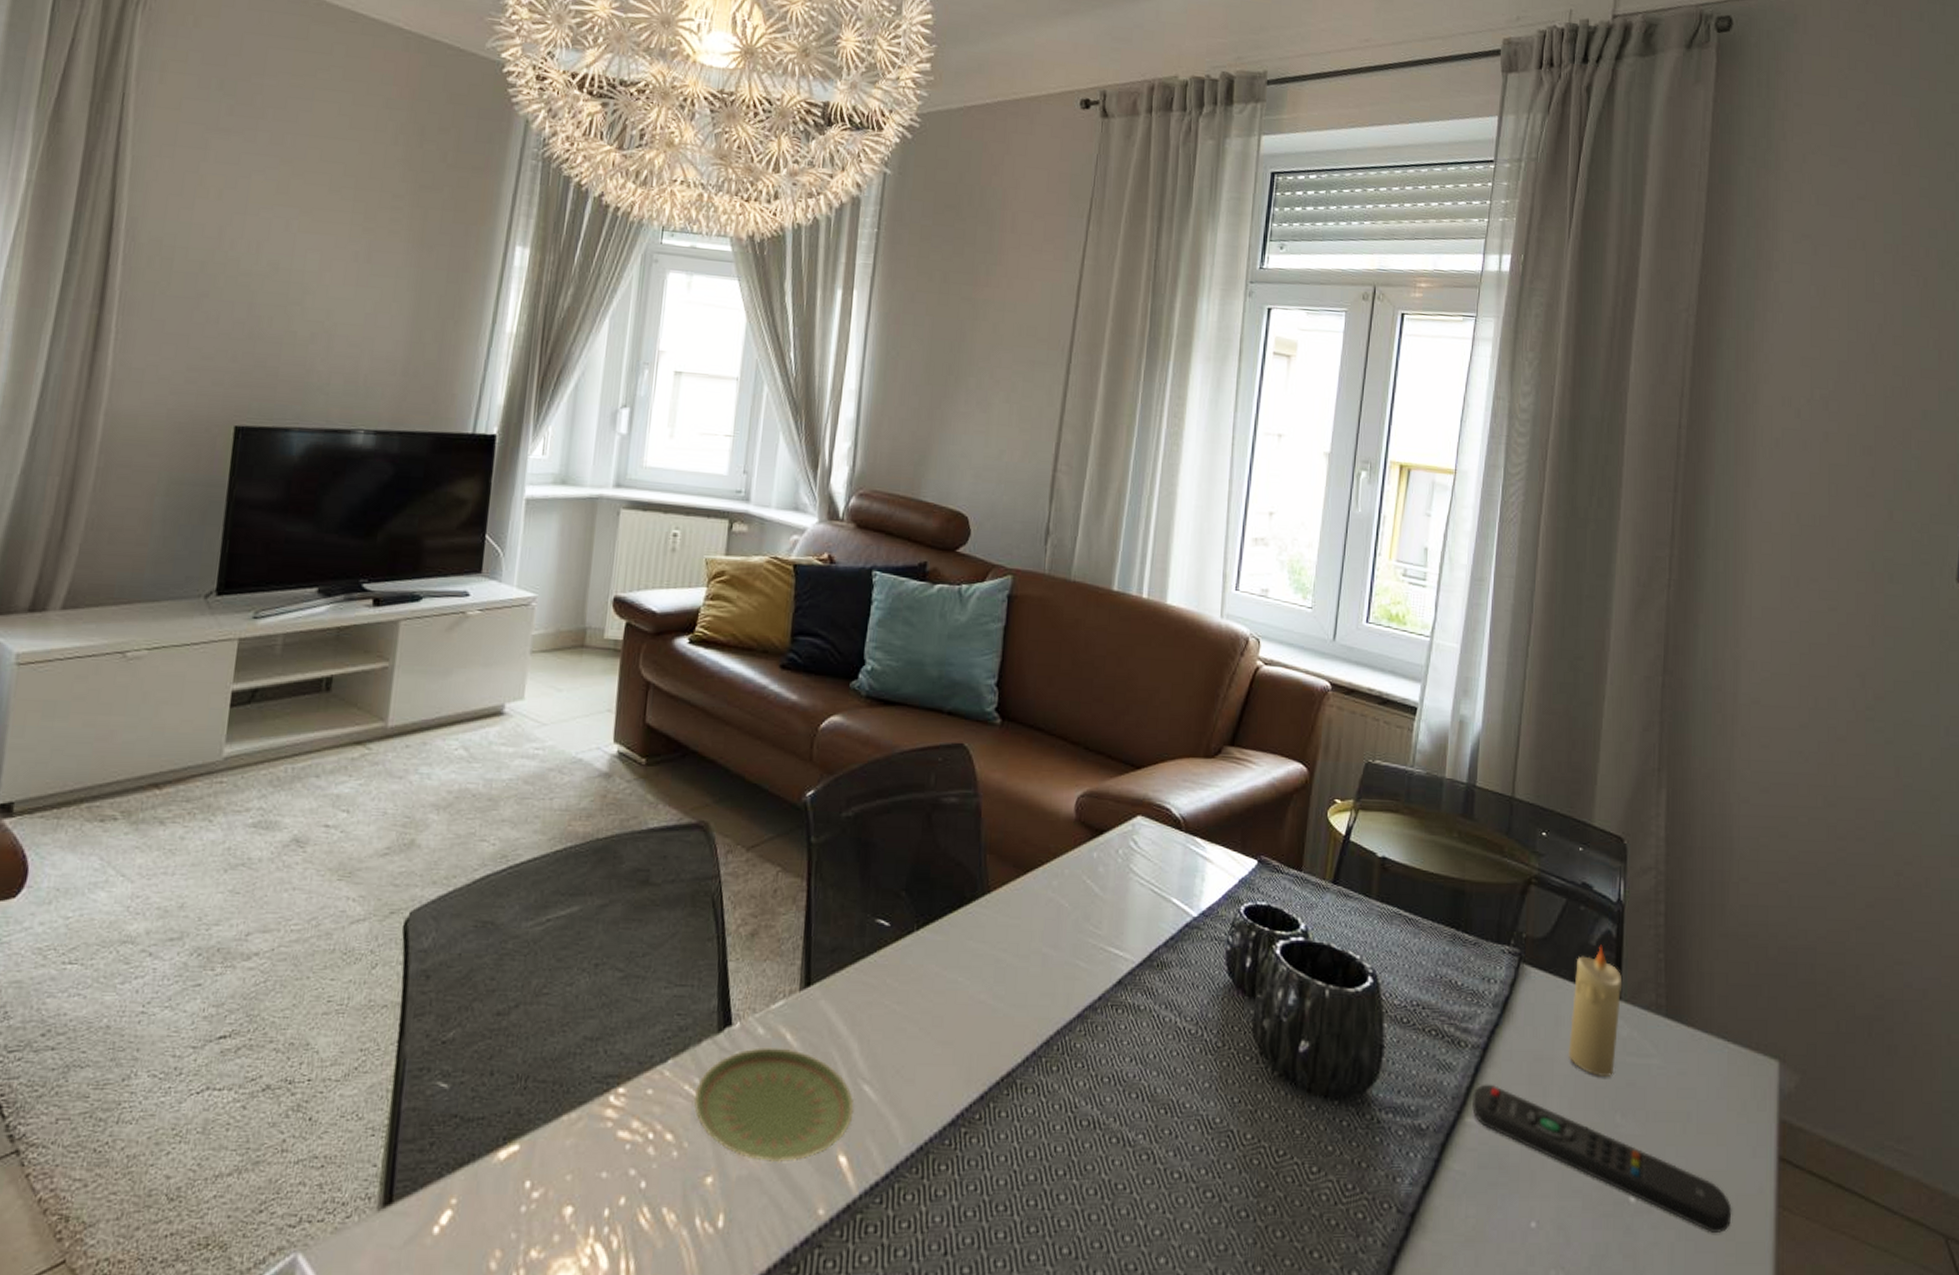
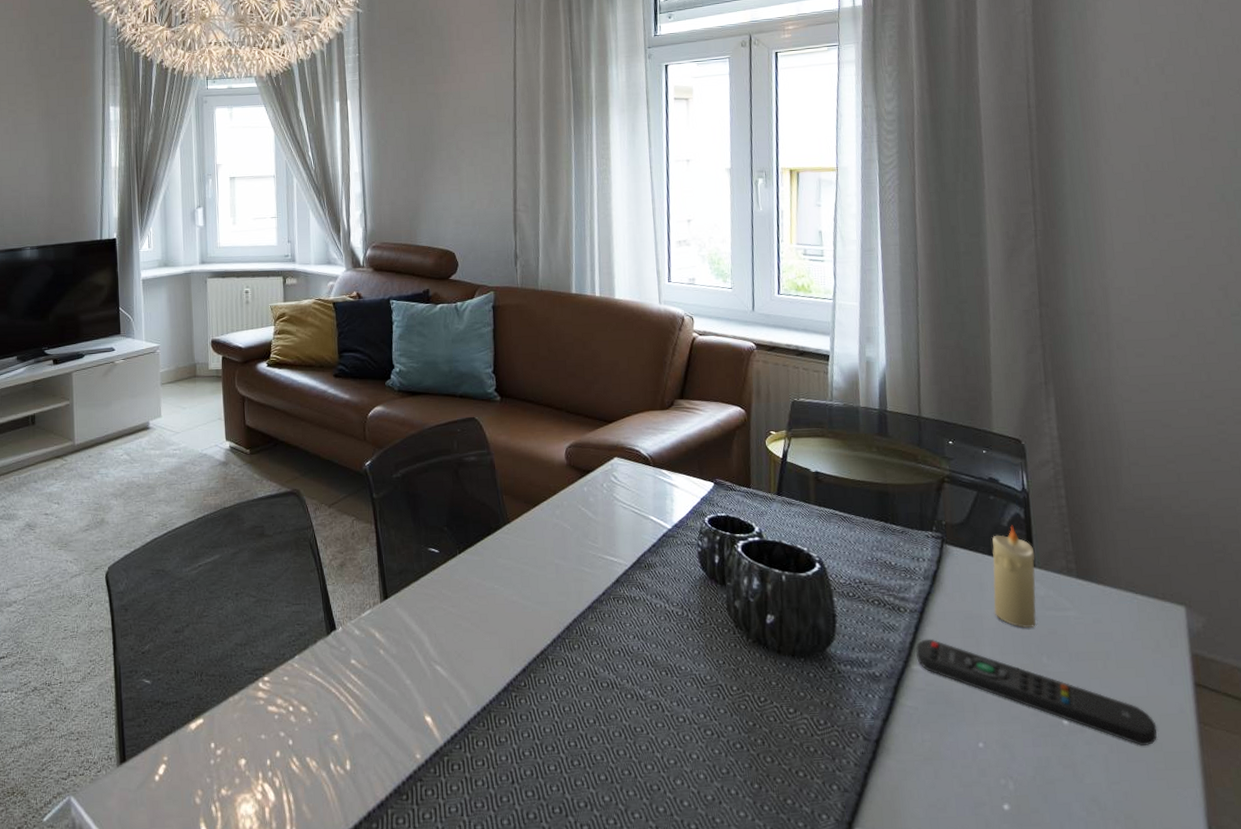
plate: present [694,1047,854,1163] -> none [316,643,432,724]

